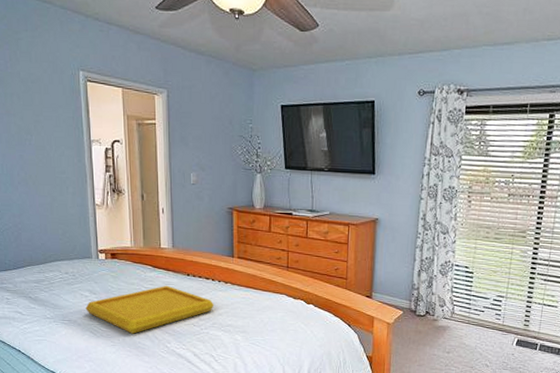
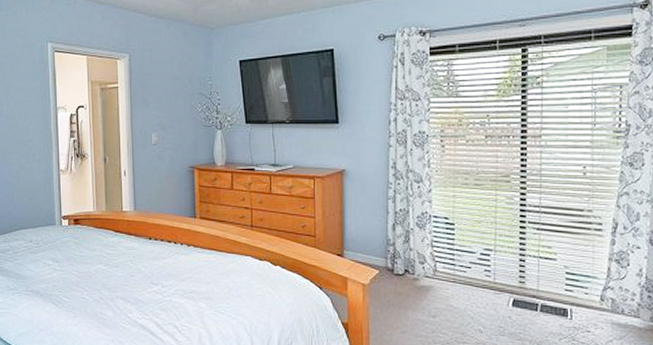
serving tray: present [85,285,214,334] -> none [48,250,177,304]

